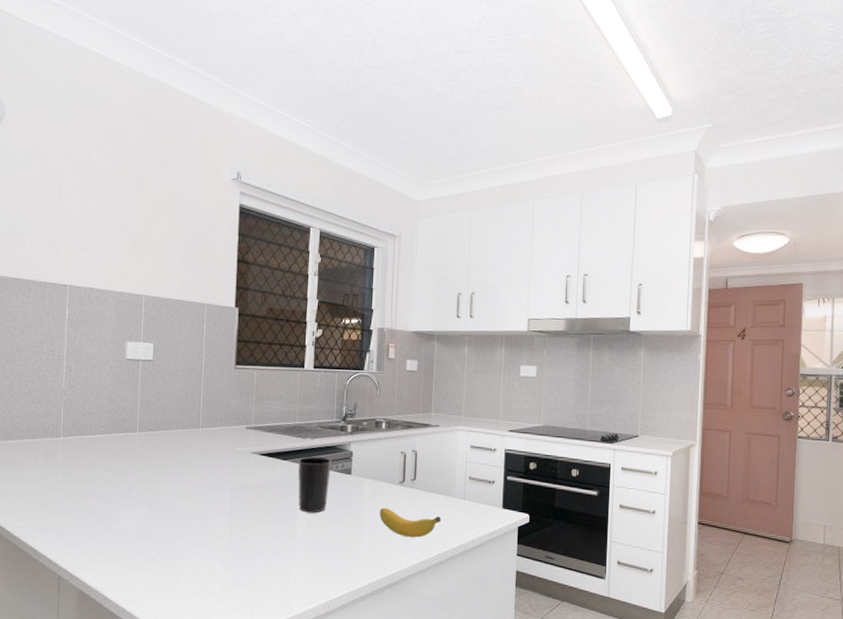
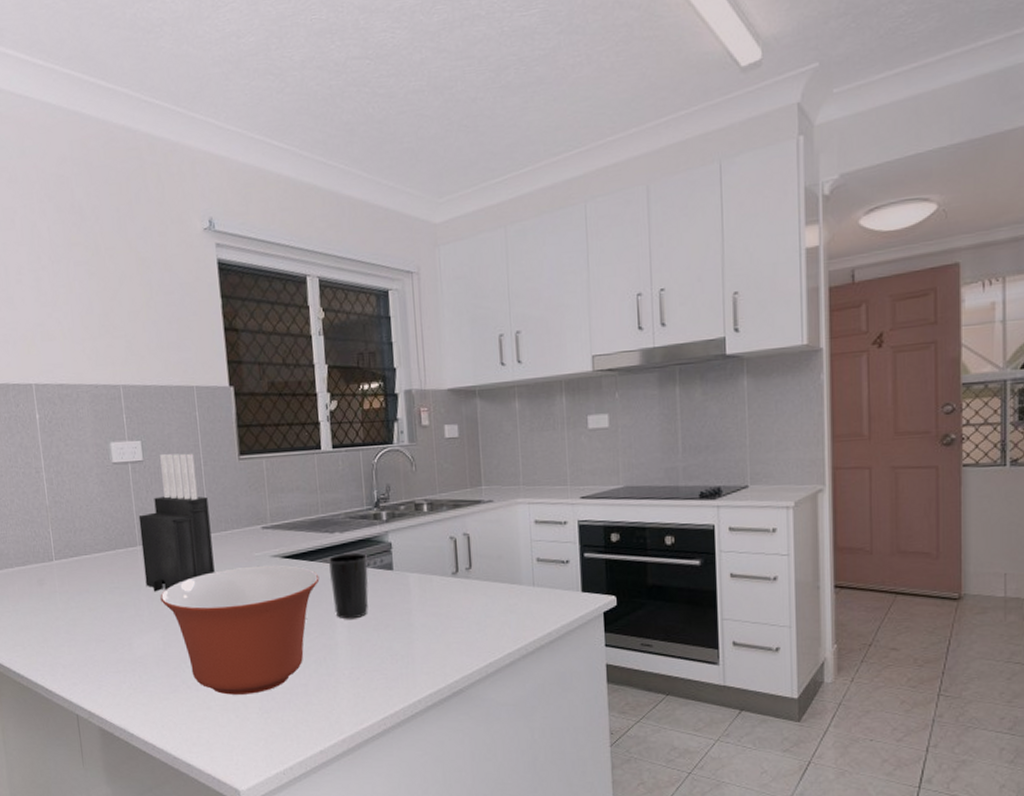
knife block: none [139,357,203,474] -> present [138,453,215,592]
mixing bowl: none [150,459,289,571] -> present [160,565,320,695]
banana: present [379,507,442,538] -> none [432,604,508,637]

